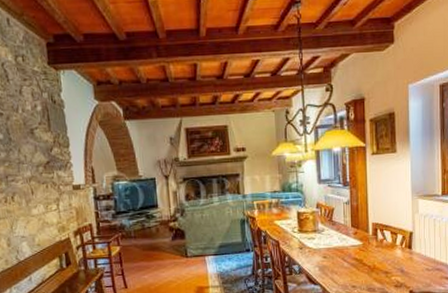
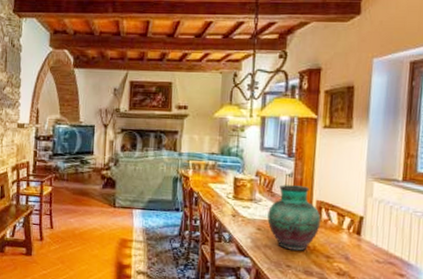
vase: none [331,211,378,272] -> present [267,185,321,251]

